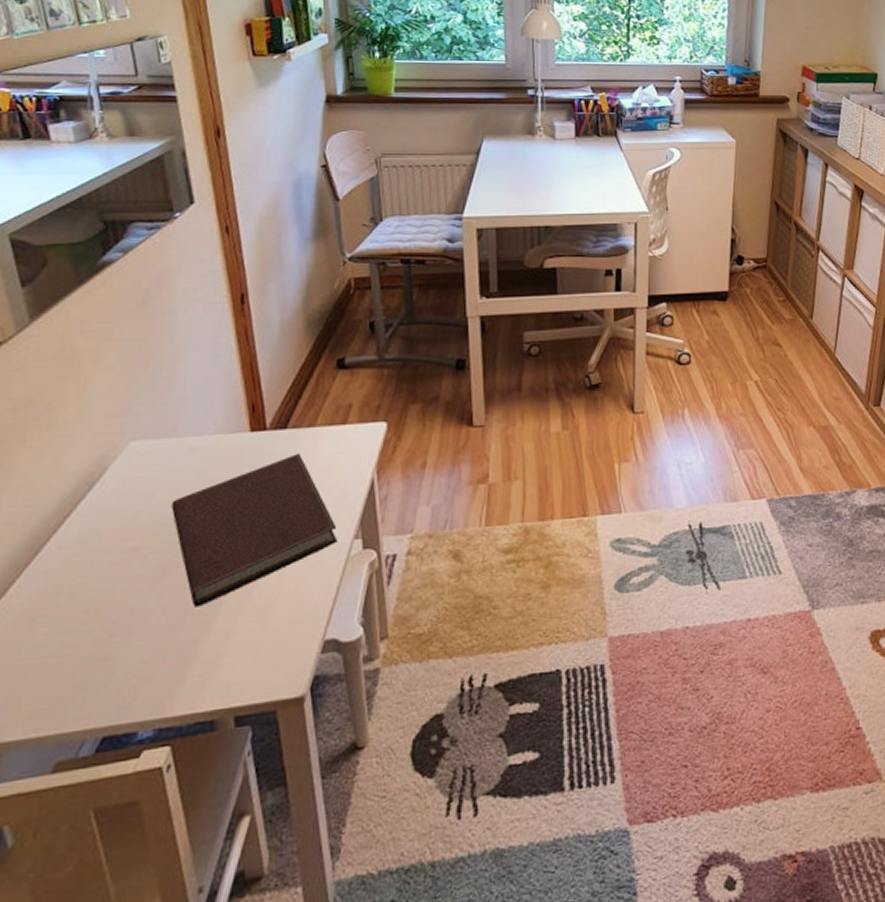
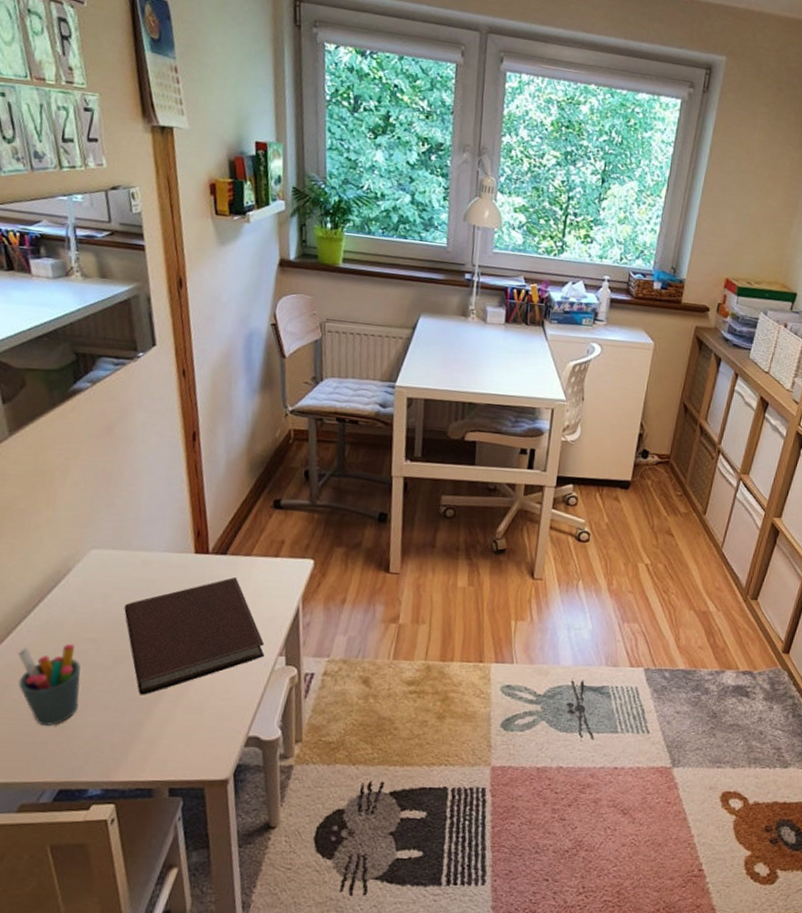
pen holder: none [46,556,124,660] -> present [17,643,81,726]

